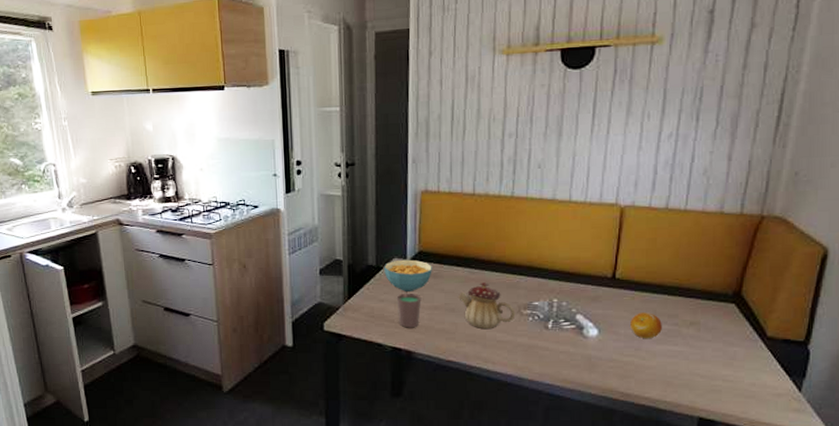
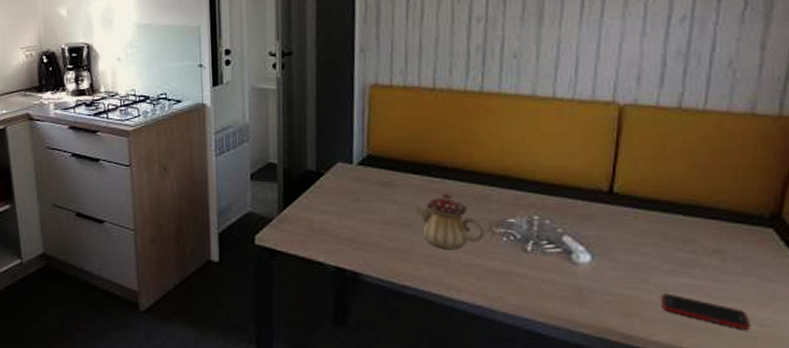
cereal bowl: present [384,259,432,291] -> none [326,164,383,202]
cup: present [397,293,422,328] -> none [342,203,371,245]
fruit: present [630,313,662,339] -> none [633,236,675,269]
cell phone: none [652,358,717,384] -> present [662,293,750,329]

